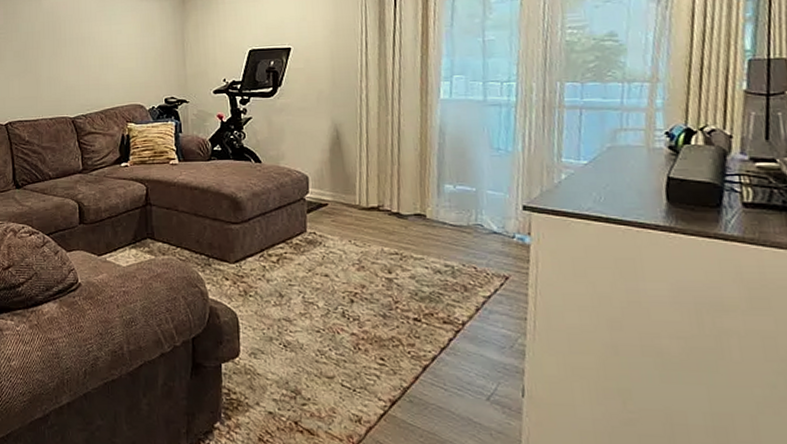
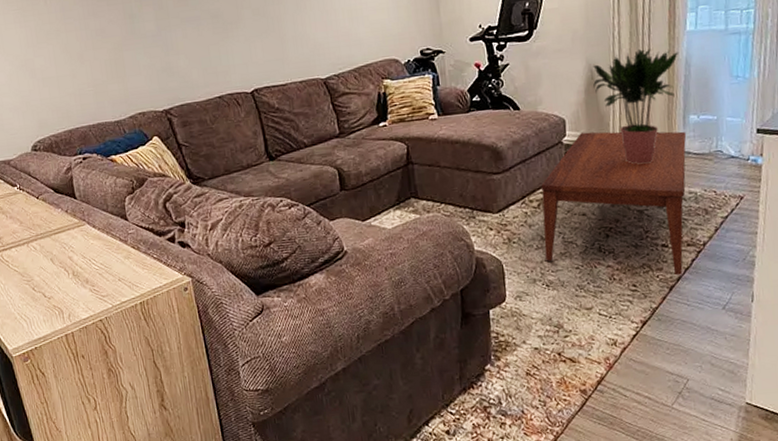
coffee table: none [281,191,441,355] -> present [541,131,687,276]
potted plant: none [339,113,433,231] -> present [593,48,679,165]

